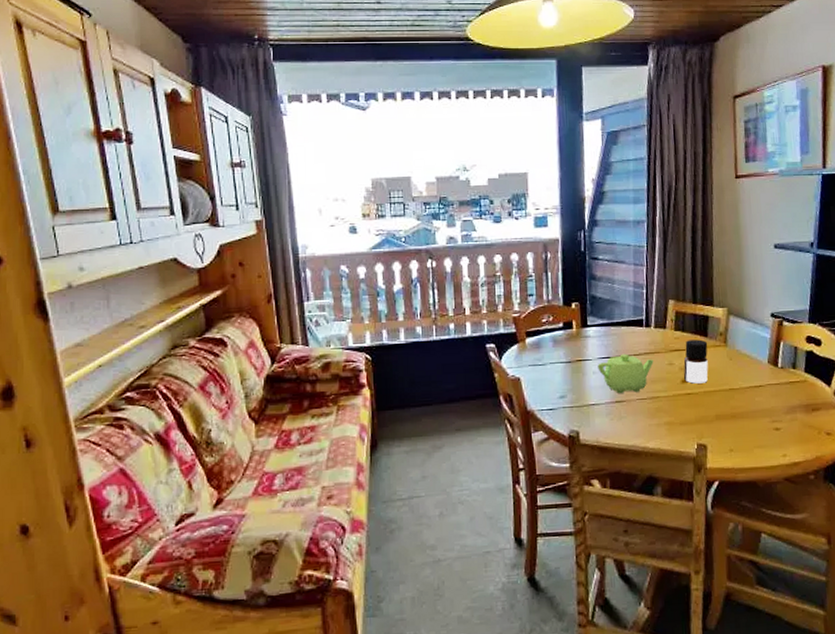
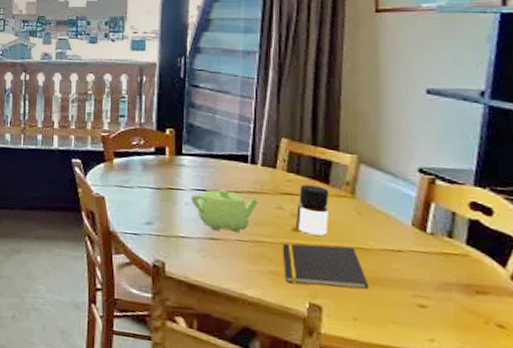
notepad: none [674,389,740,430] -> present [282,243,369,290]

